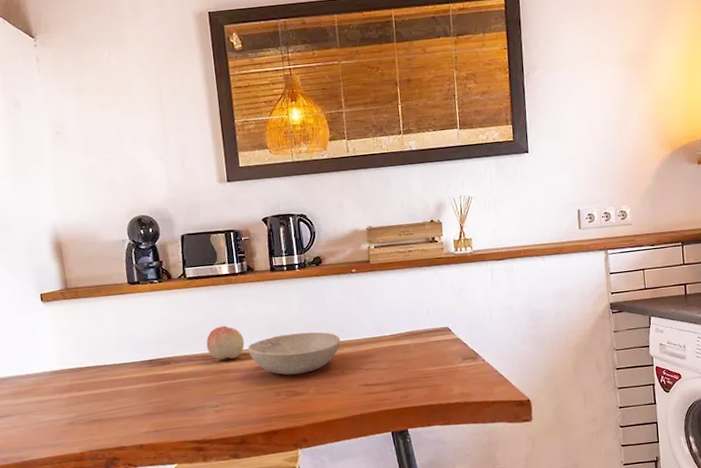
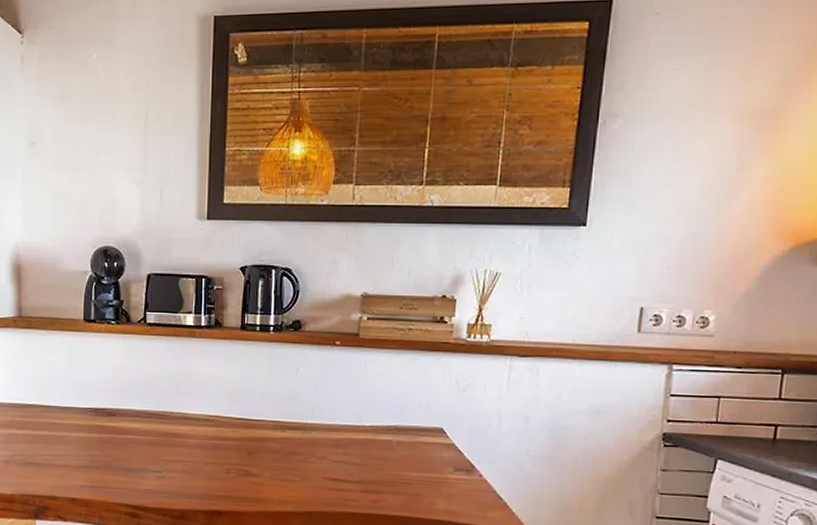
fruit: present [206,326,245,360] -> none [157,383,200,422]
bowl: present [247,332,341,375] -> none [202,404,310,453]

